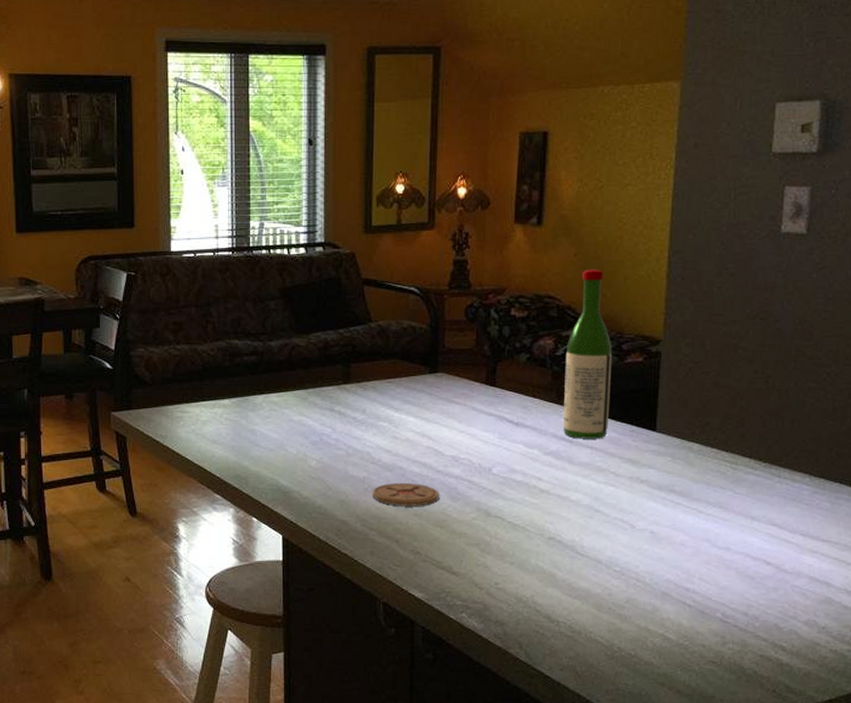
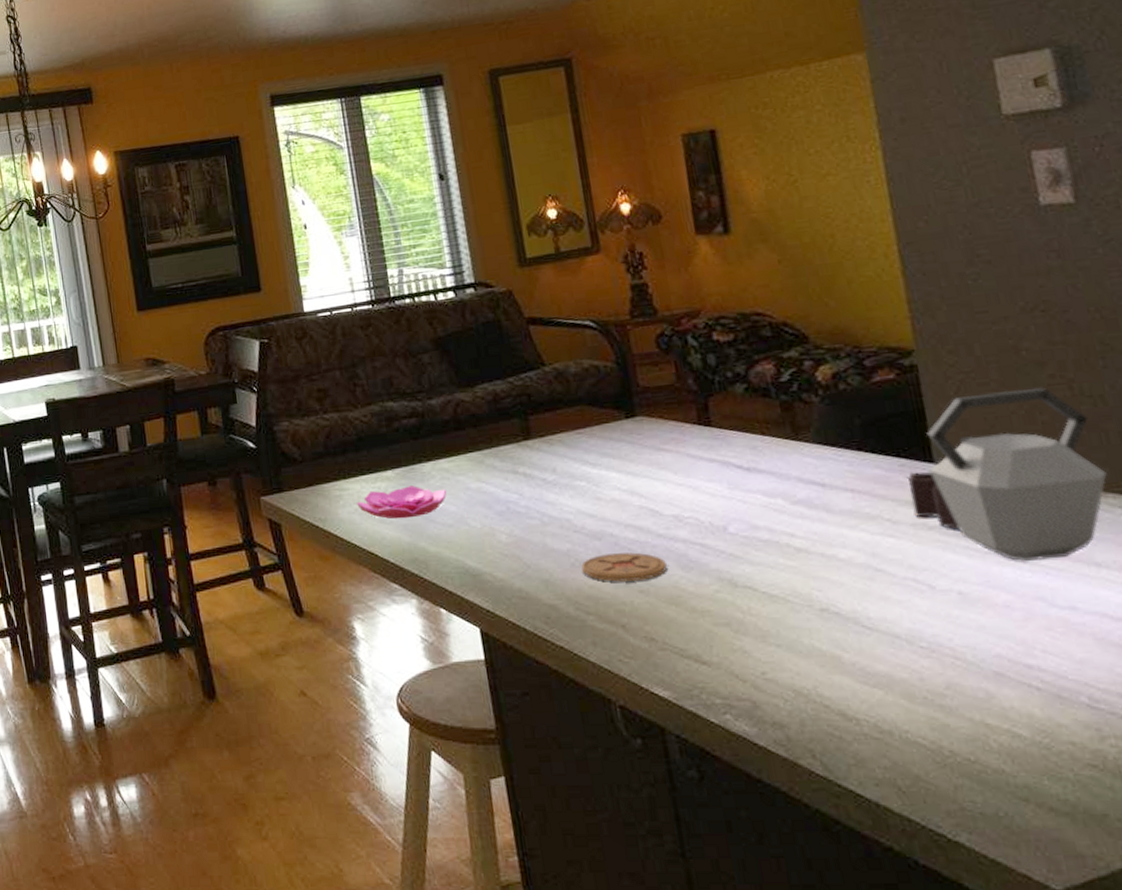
flower: none [195,414,273,441] -> present [357,485,447,519]
wine bottle: present [562,269,613,439] -> none [791,275,870,481]
kettle: none [633,379,776,512] -> present [908,387,1107,561]

